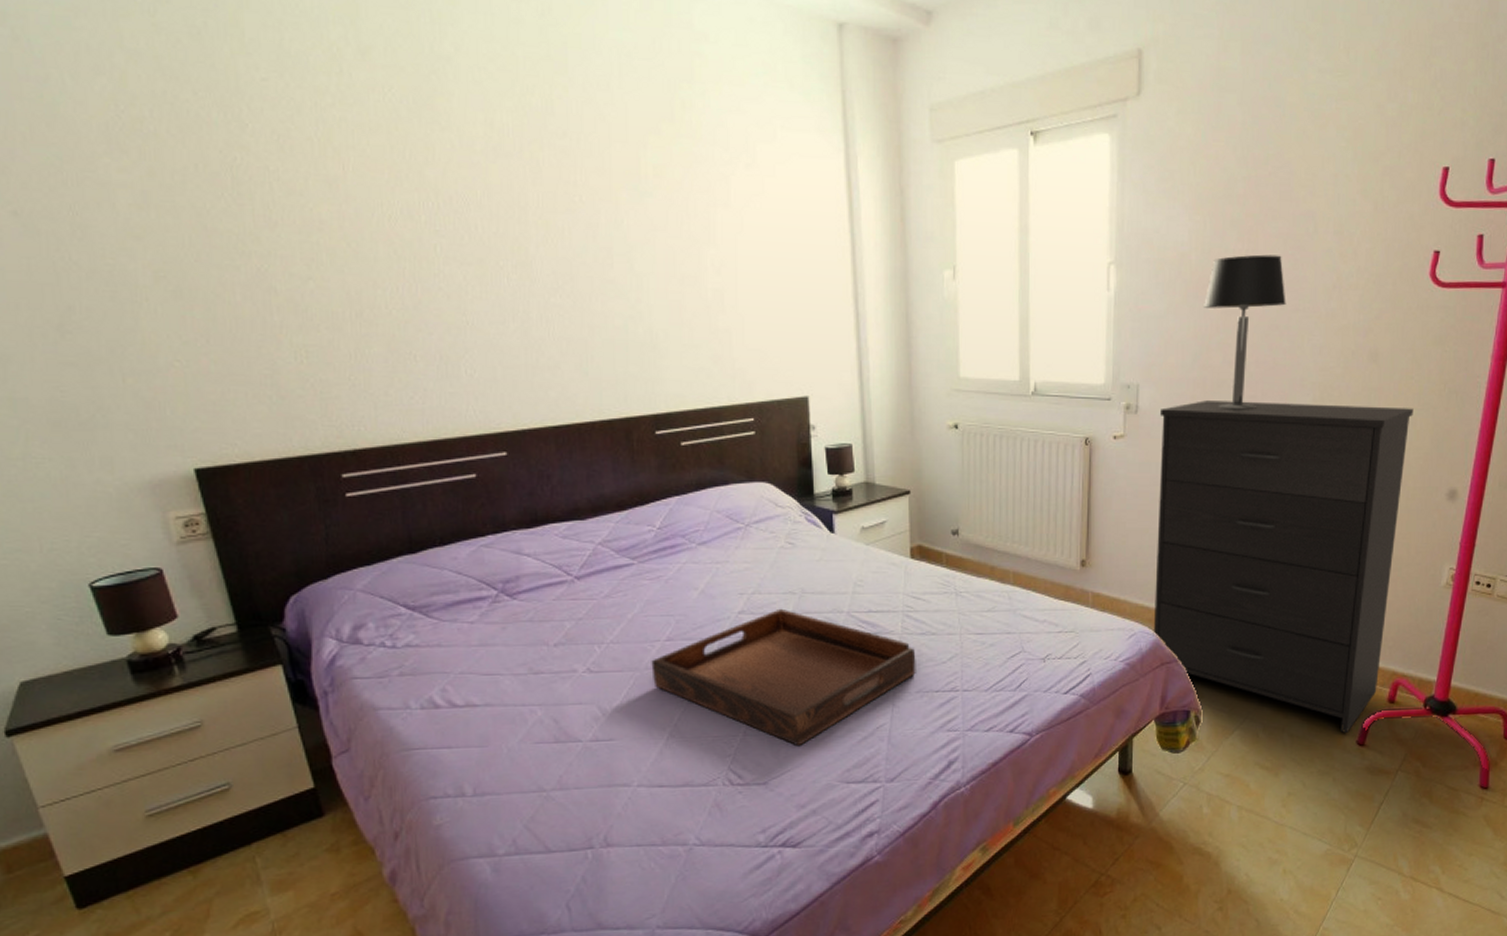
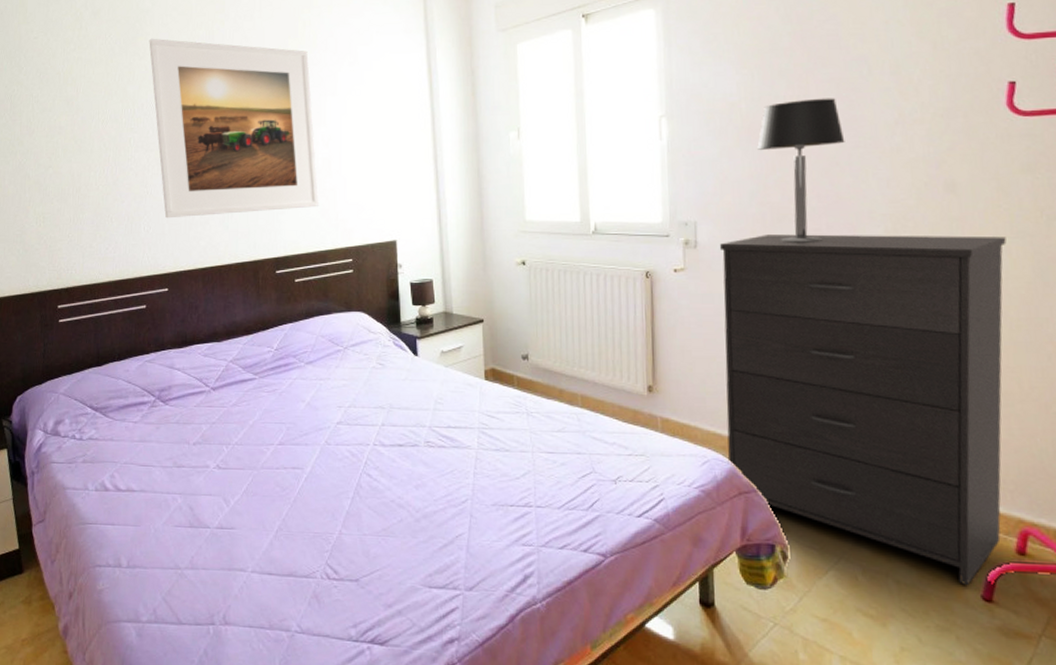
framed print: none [454,100,710,359] -> present [149,38,319,219]
serving tray: present [651,608,916,747] -> none [266,421,492,548]

